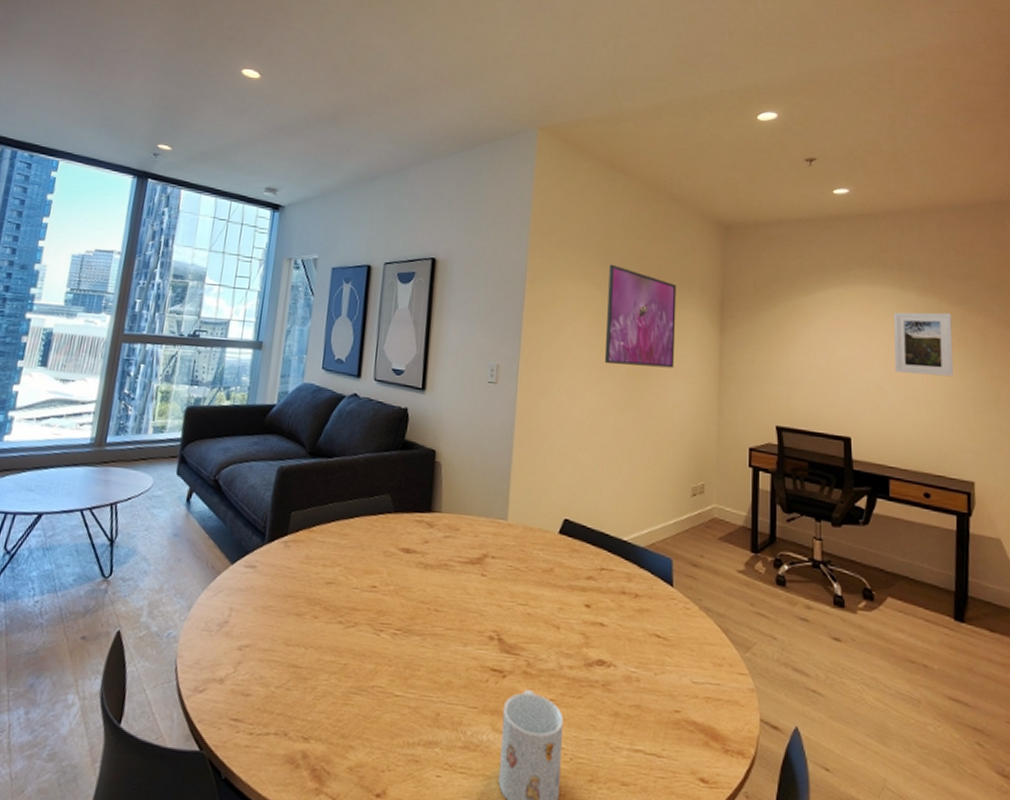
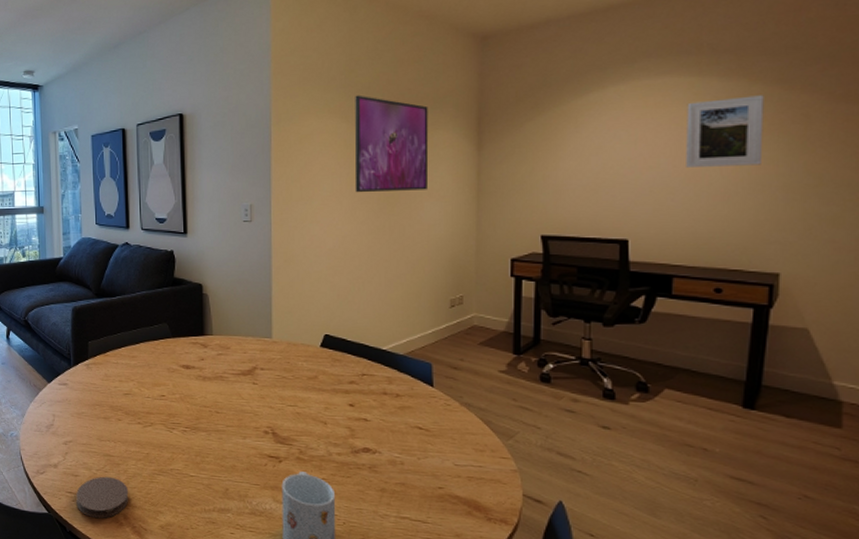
coaster: none [241,696,314,758] -> present [76,476,129,519]

